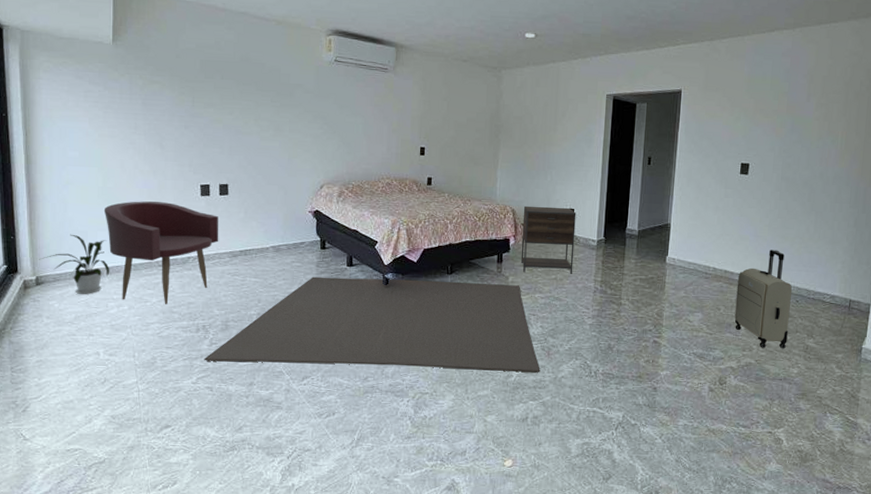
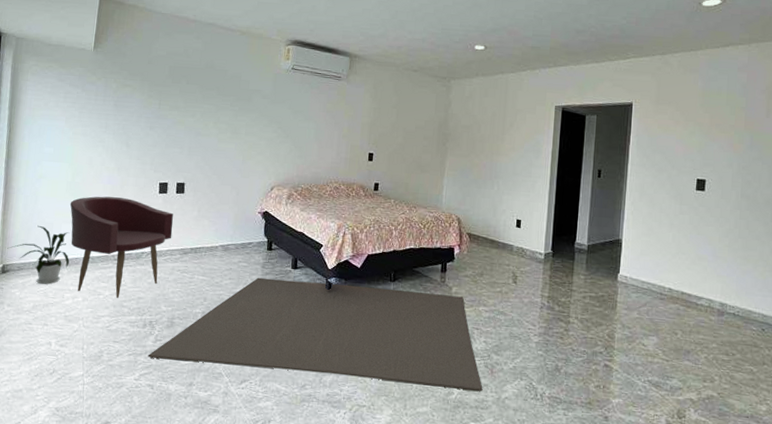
nightstand: present [520,205,576,274] -> none [465,215,523,288]
suitcase: present [734,249,793,349] -> none [693,271,758,383]

